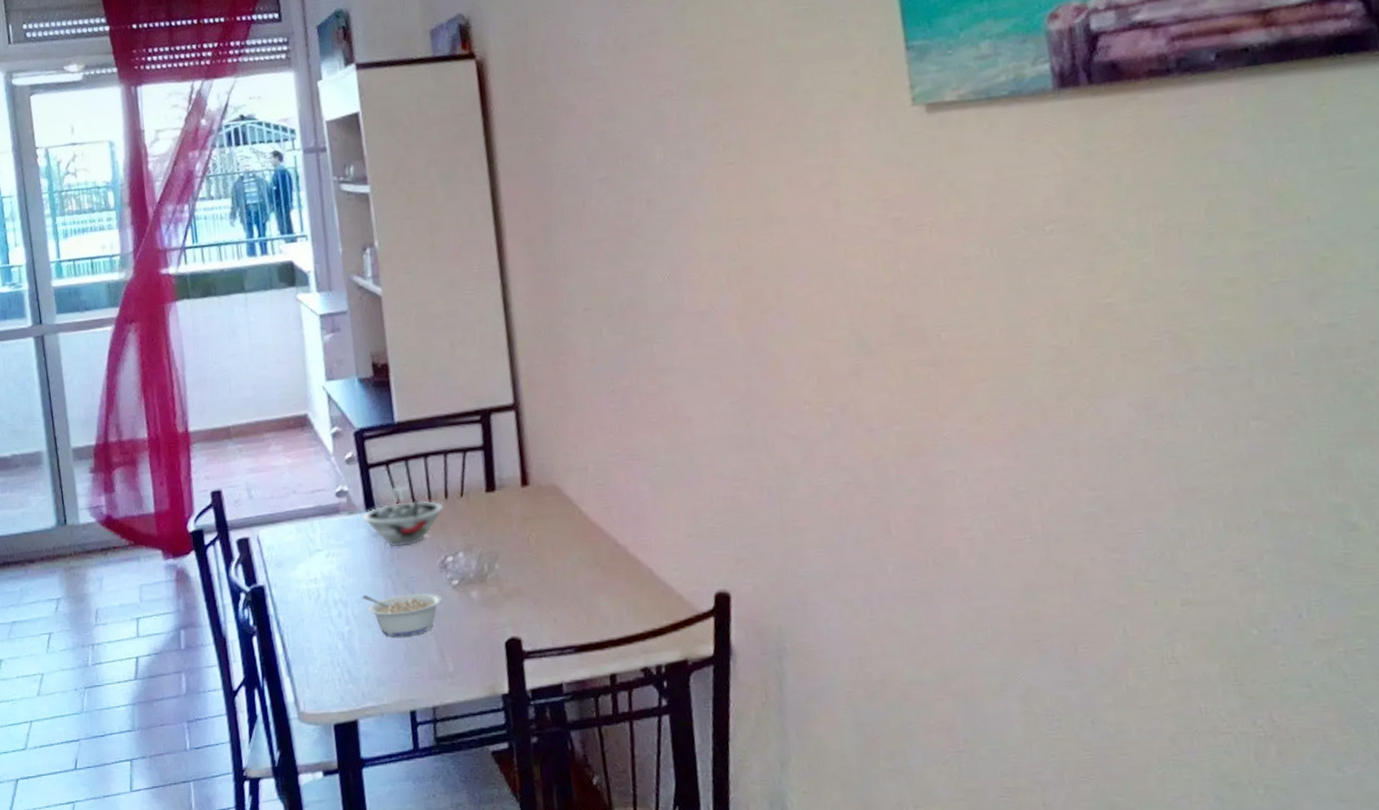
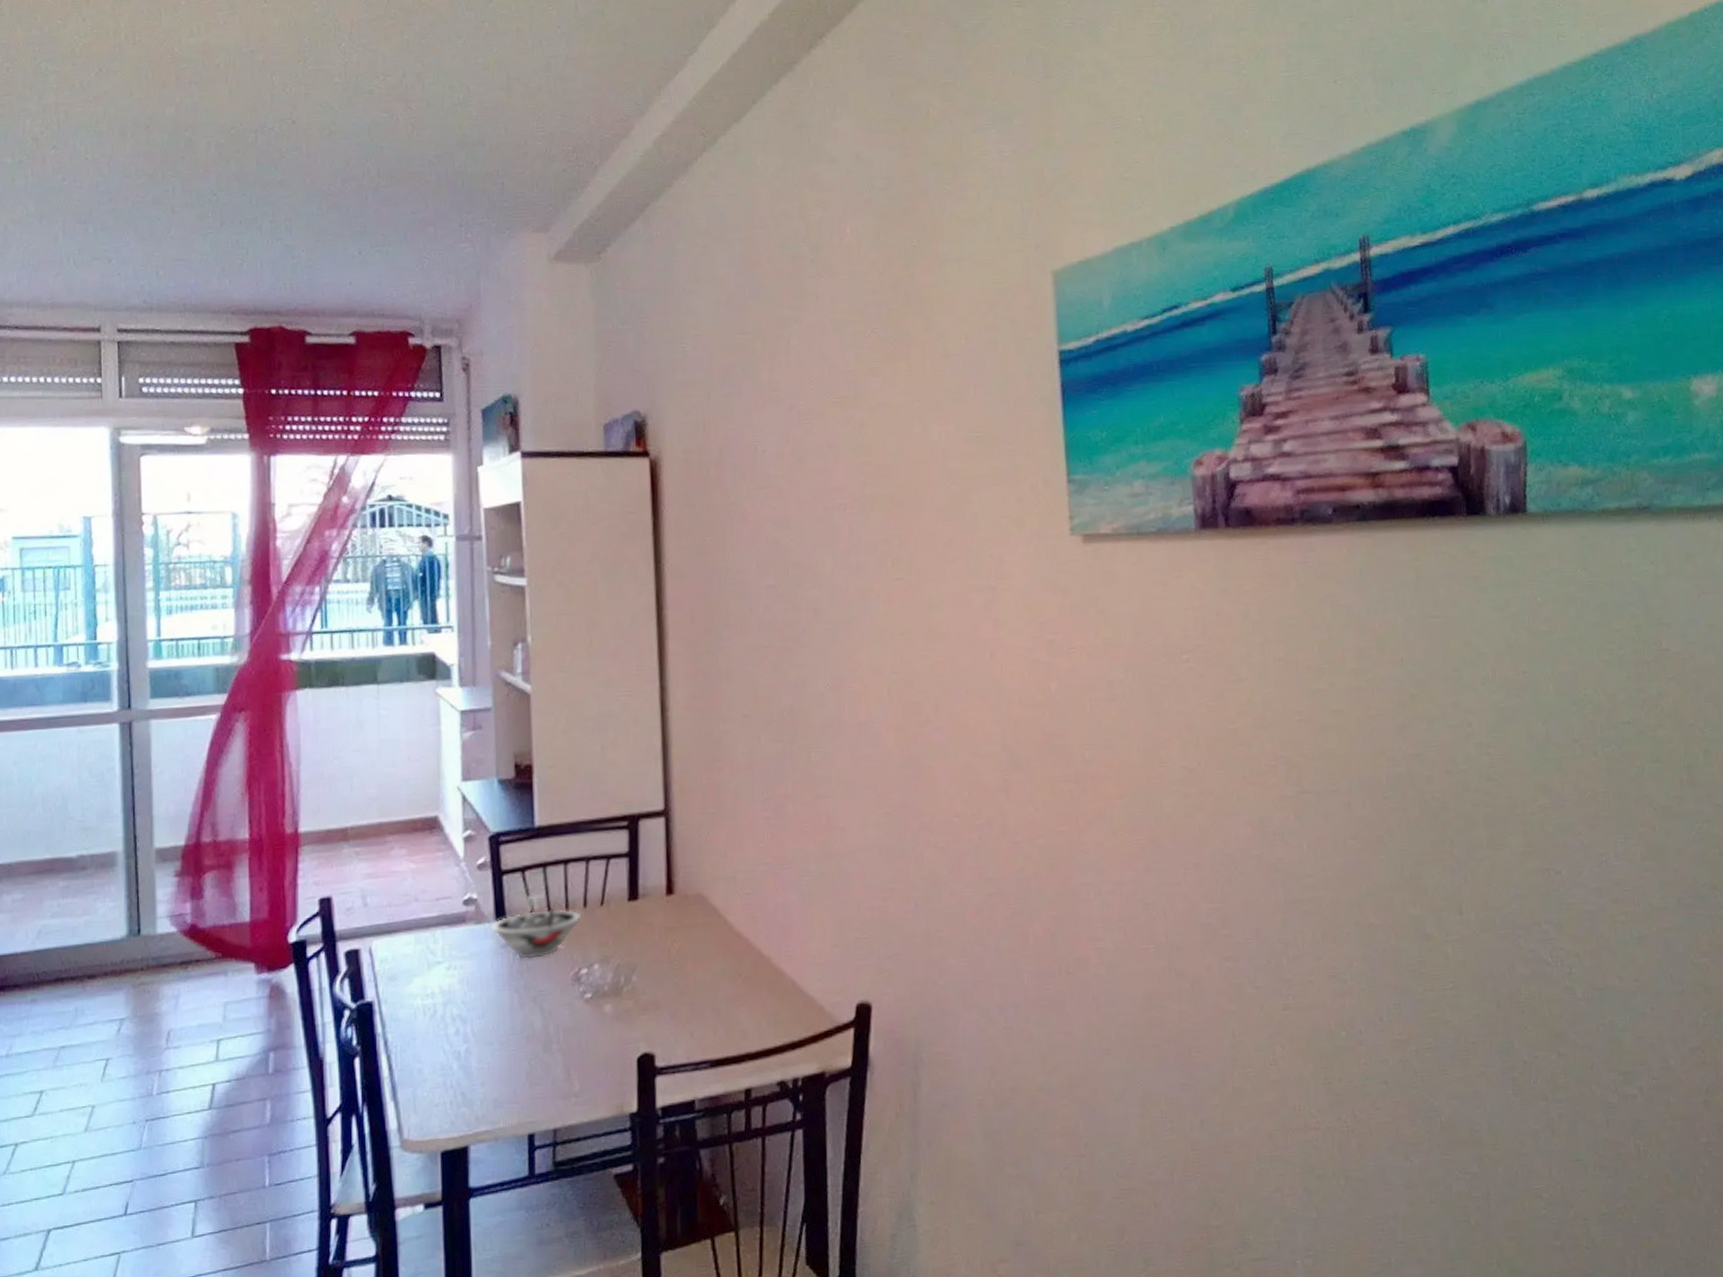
legume: present [362,592,442,637] -> none [484,1007,572,1055]

